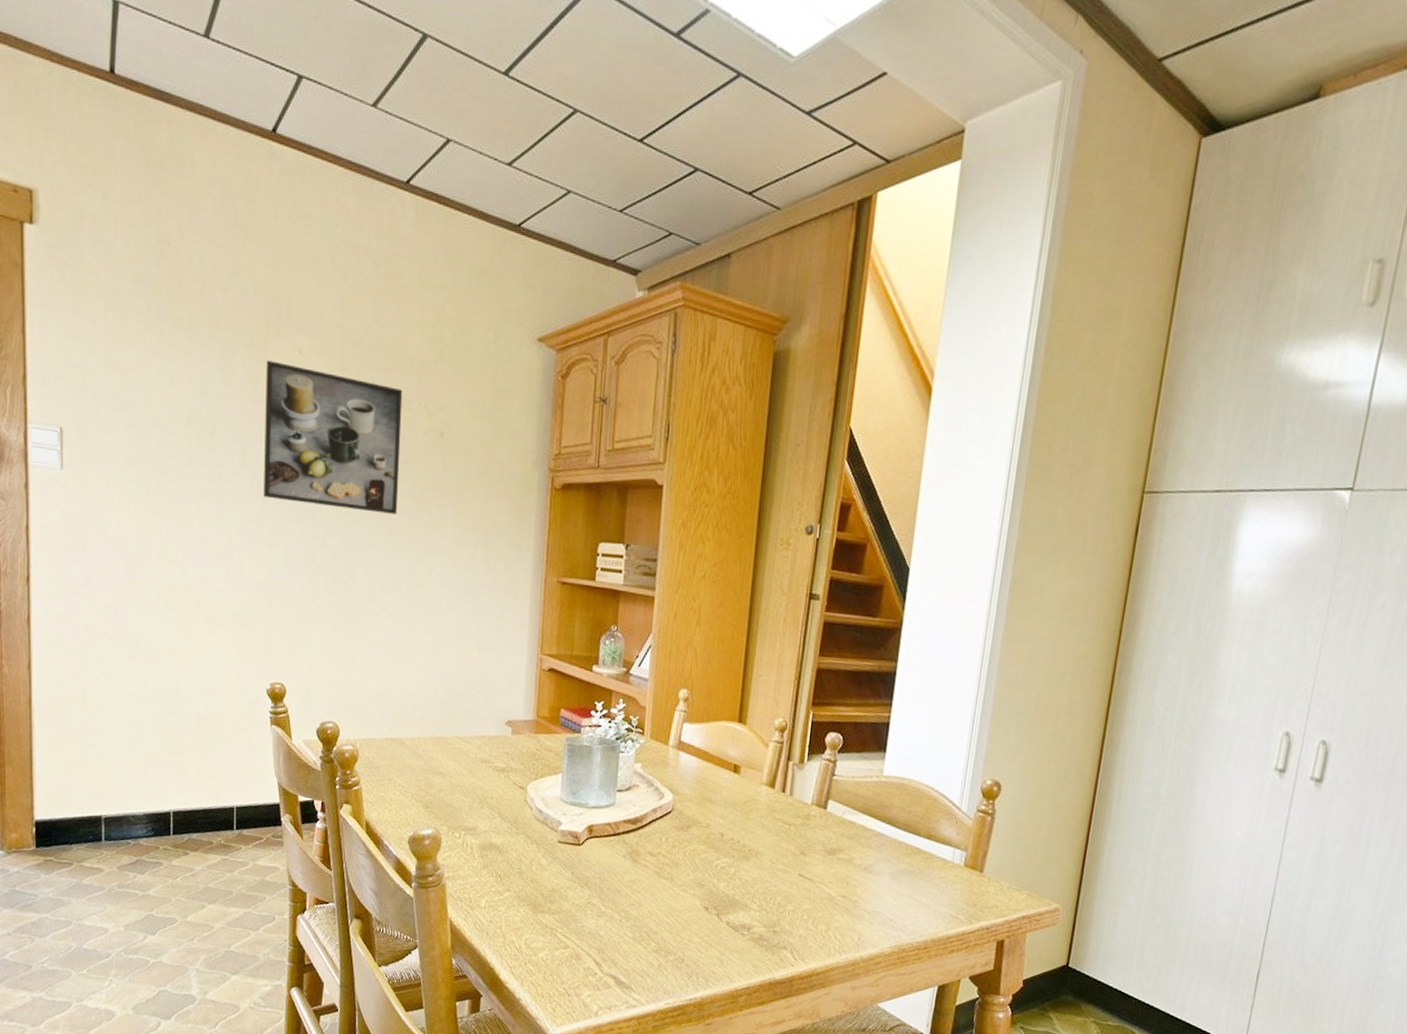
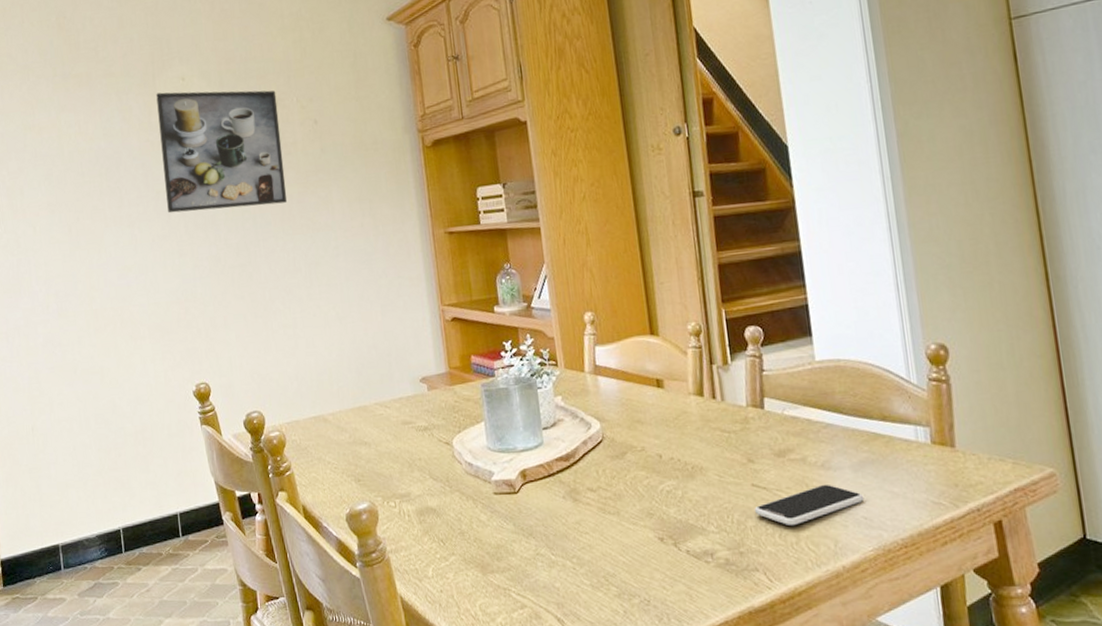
smartphone: none [795,884,894,916] -> present [754,484,864,525]

